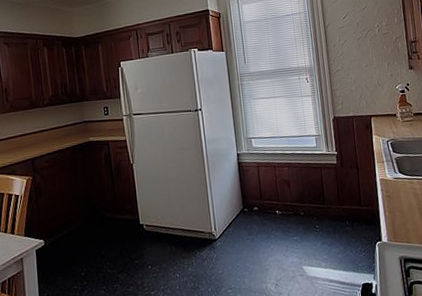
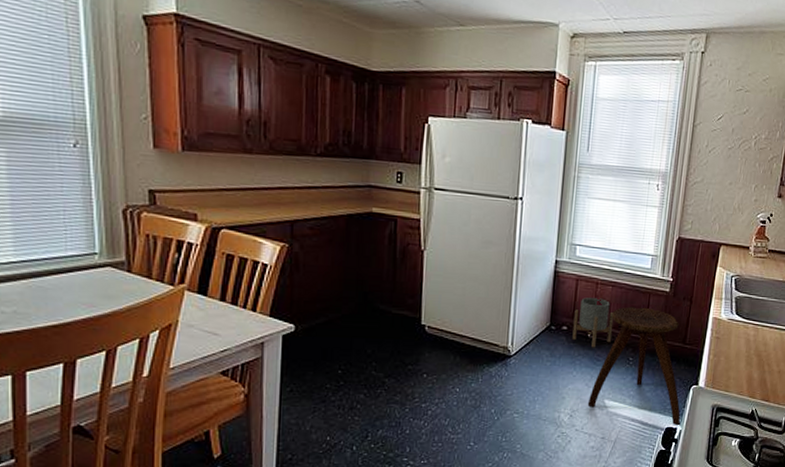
planter: none [261,178,297,222] -> present [572,298,614,348]
stool: none [288,180,375,281] -> present [587,306,681,426]

